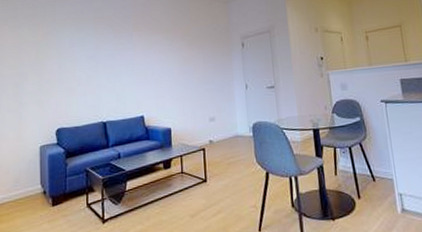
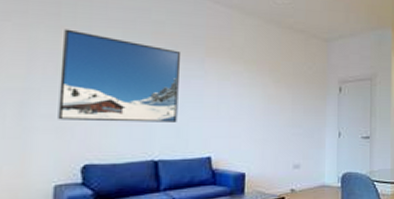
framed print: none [39,24,117,95] -> present [58,29,182,122]

